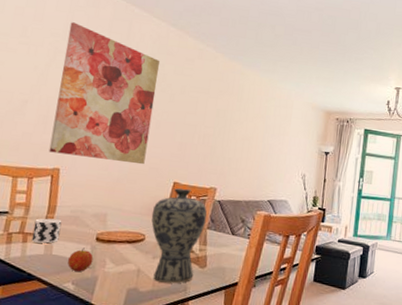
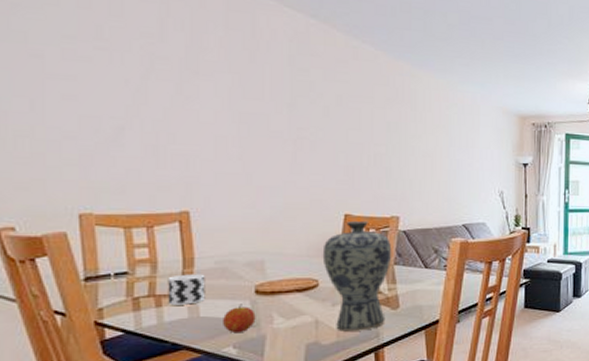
wall art: present [48,22,161,165] -> none [166,16,303,197]

